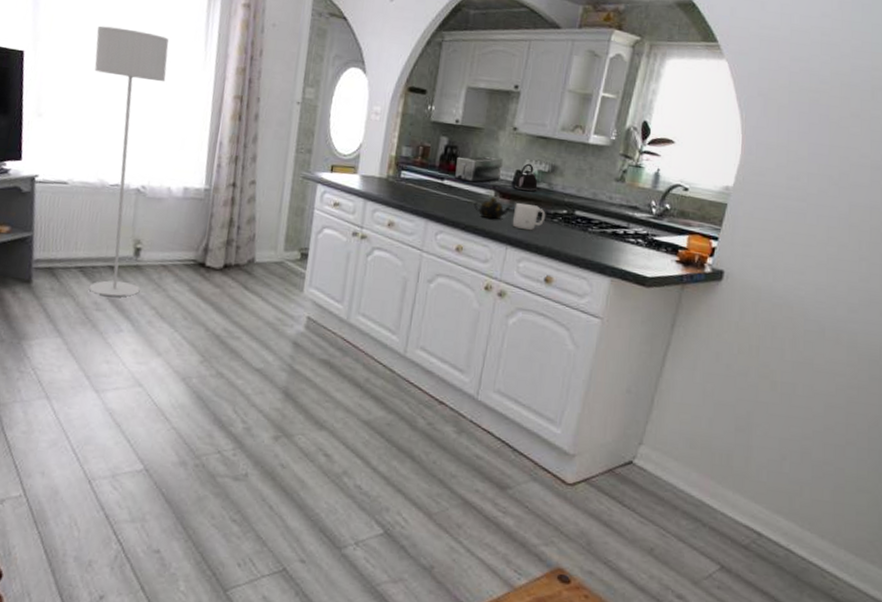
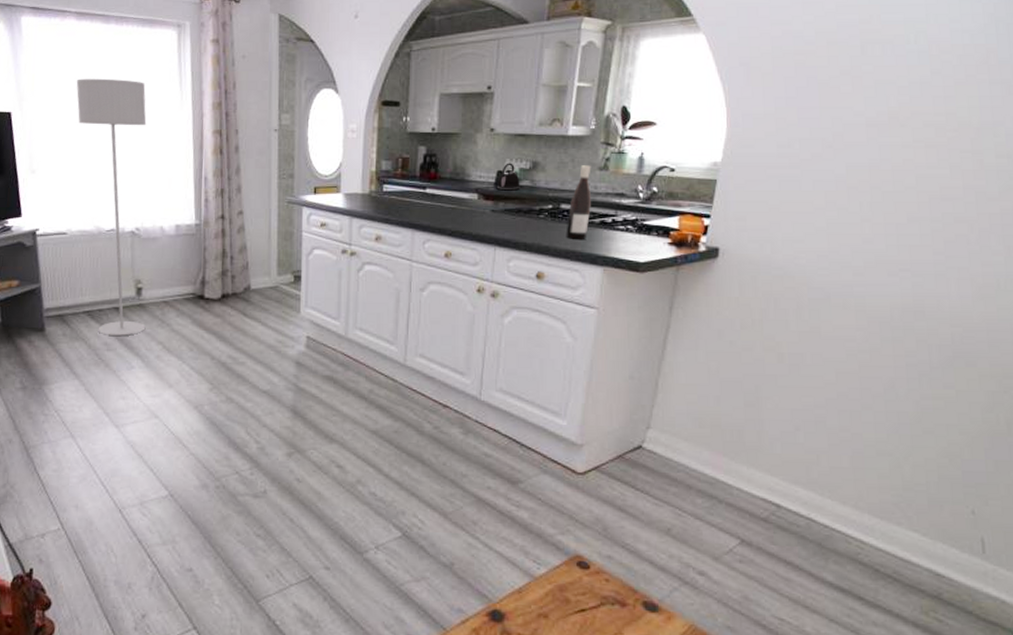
toaster: present [455,155,503,184] -> none [437,160,483,189]
teapot: present [473,197,513,219] -> none [458,201,498,221]
mug: present [512,202,546,231] -> none [498,202,531,229]
bottle: none [577,174,608,248] -> present [566,165,591,239]

